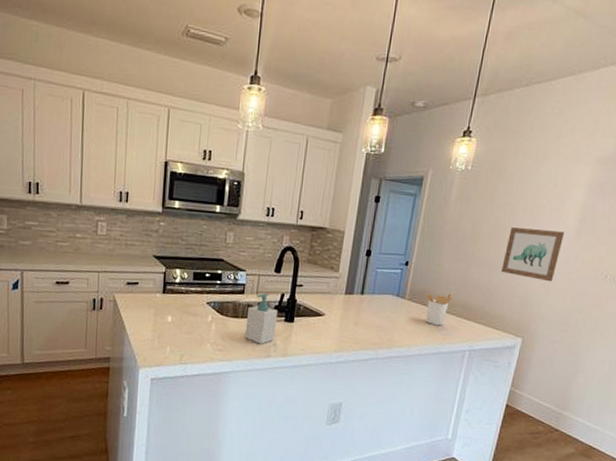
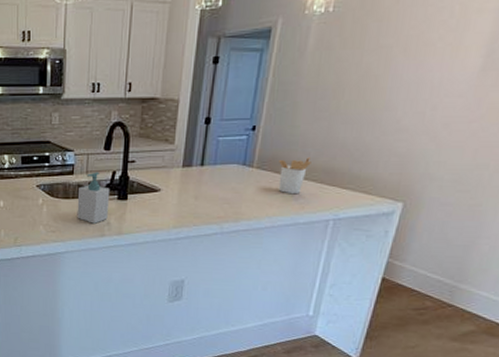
wall art: present [501,227,565,282] -> none [374,72,464,135]

